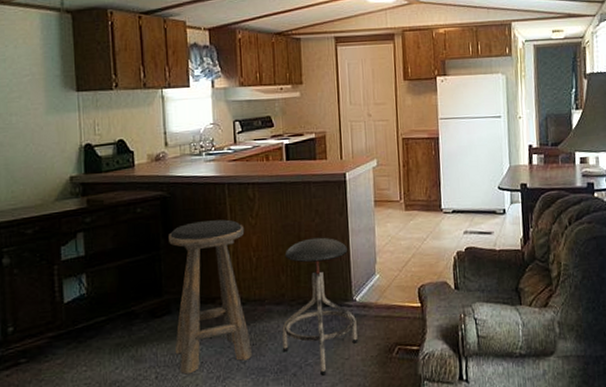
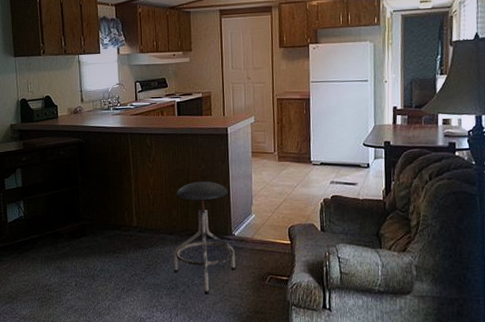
stool: present [169,219,252,375] -> none [84,163,149,284]

